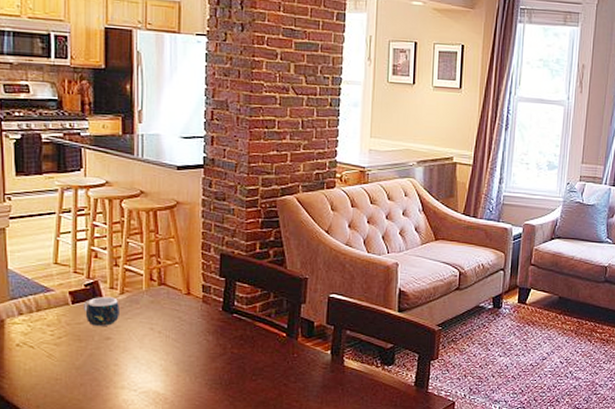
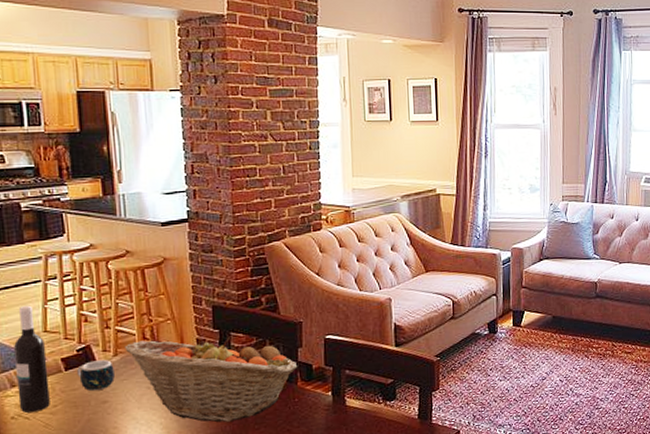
wine bottle: none [25,236,55,341] -> present [14,305,50,413]
fruit basket: none [131,282,300,370] -> present [124,337,298,423]

